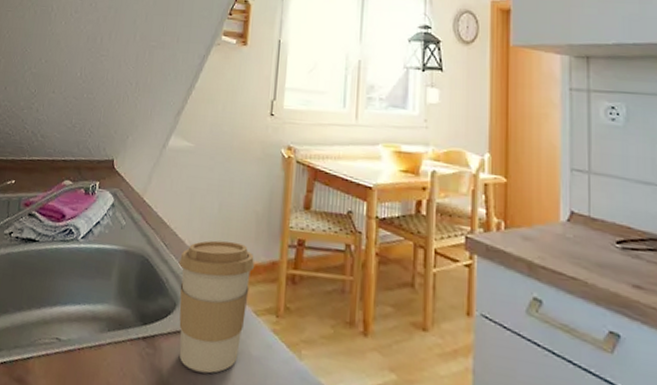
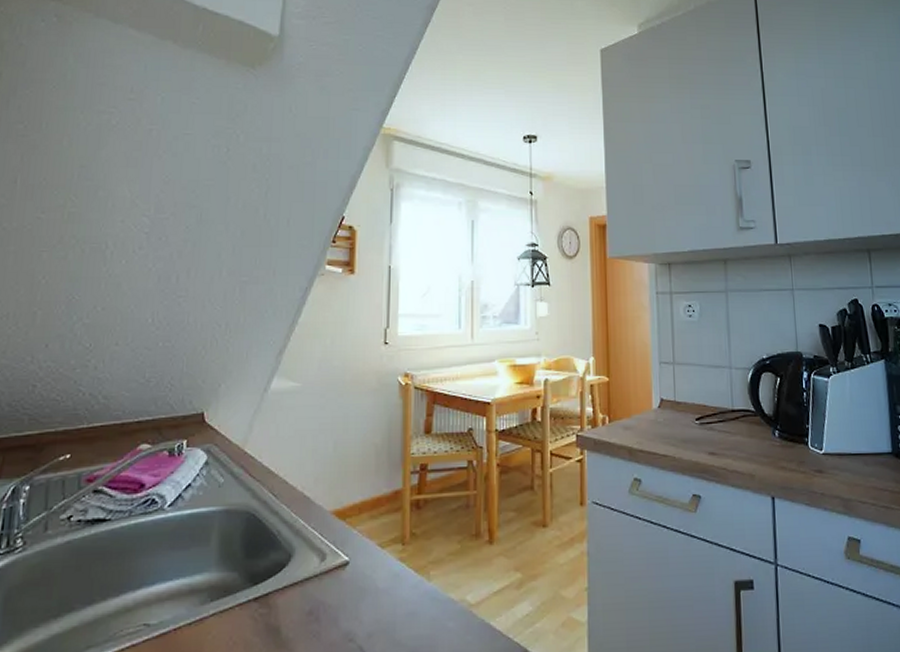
coffee cup: present [179,240,255,374] -> none [292,478,377,619]

